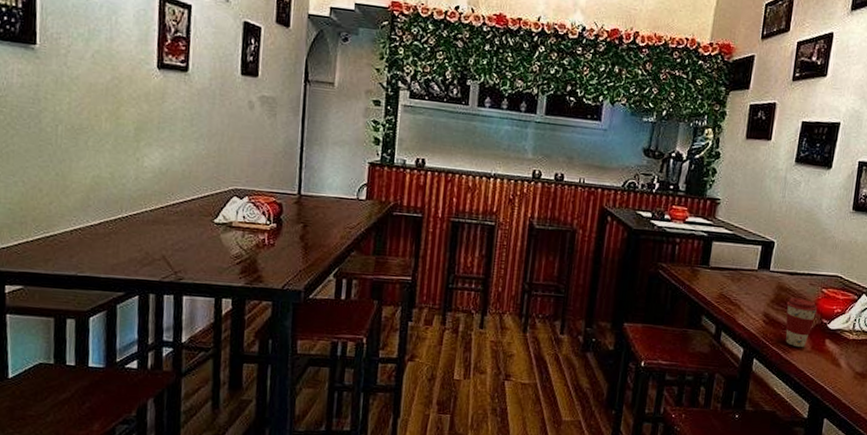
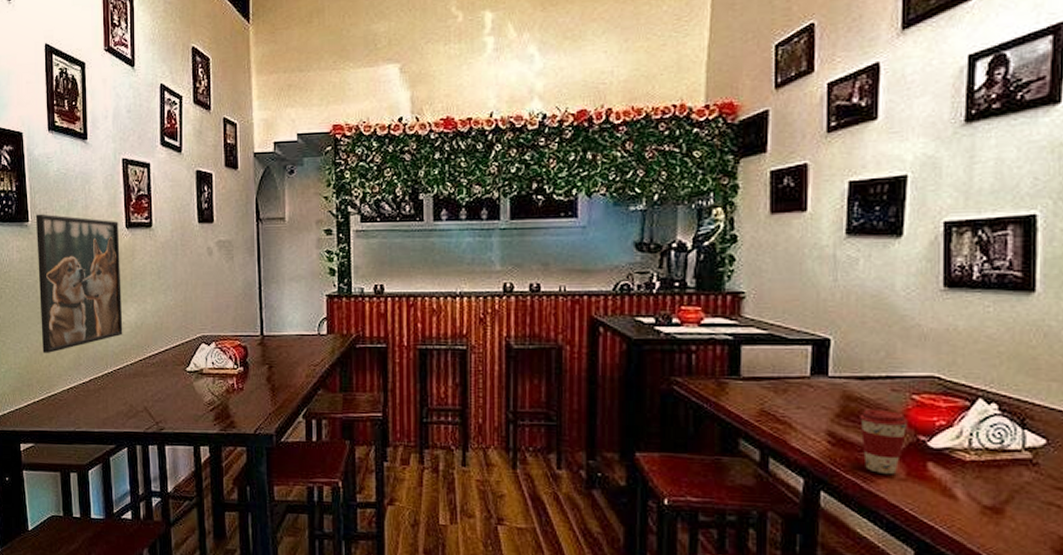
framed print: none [42,37,149,191] -> present [35,214,123,353]

